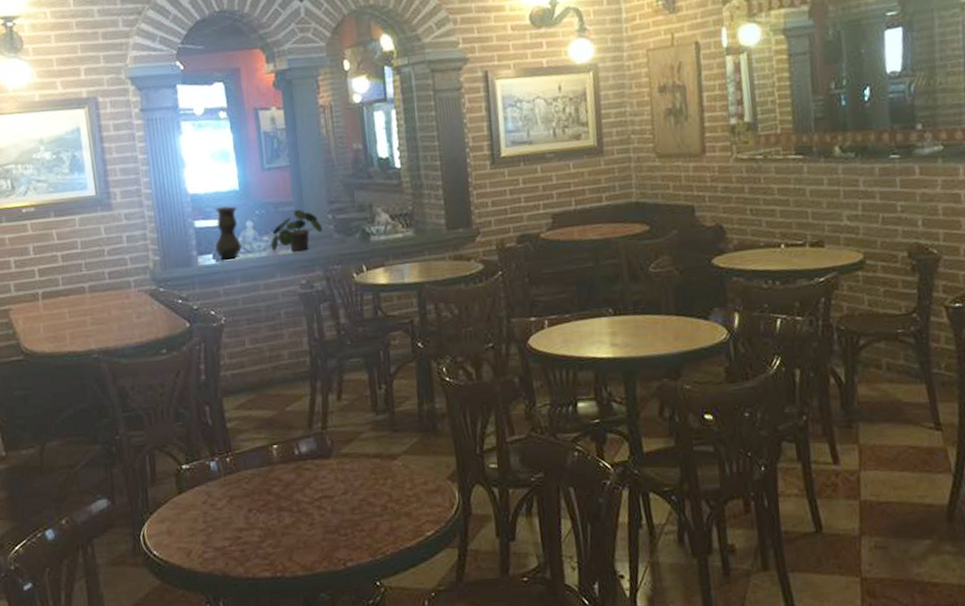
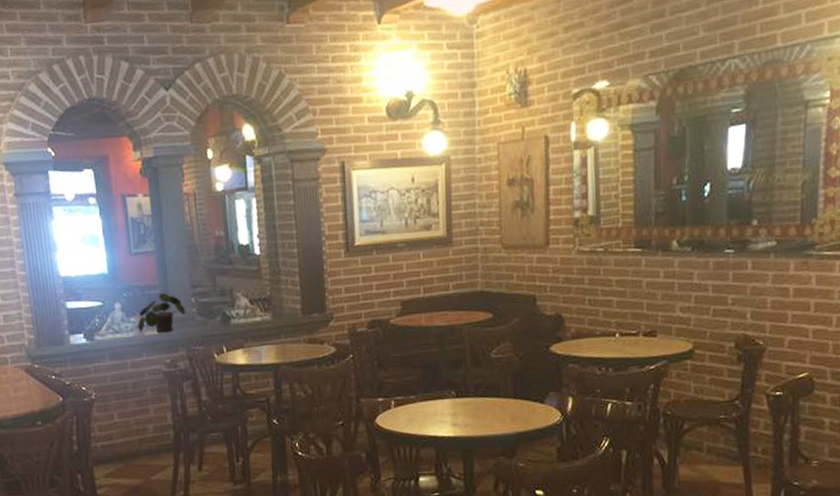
vase: present [214,206,242,260] -> none [85,288,111,339]

